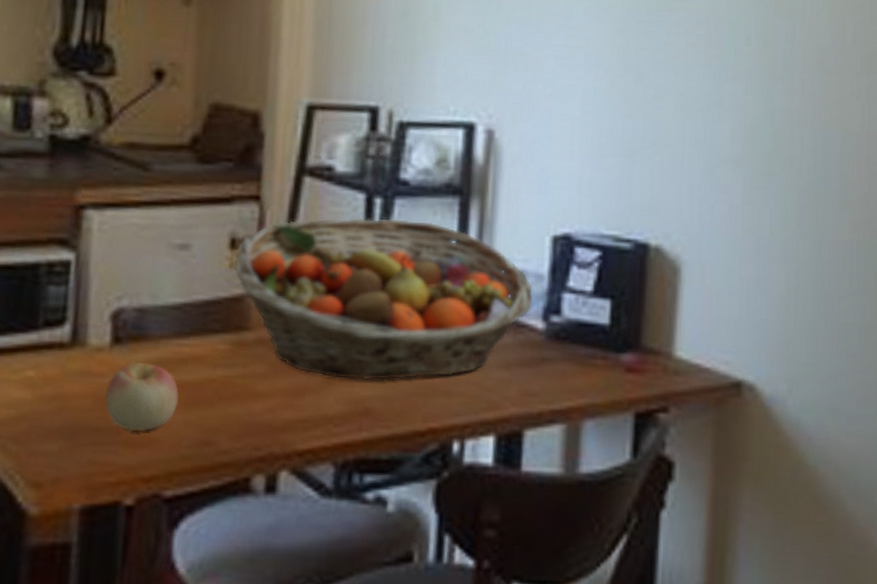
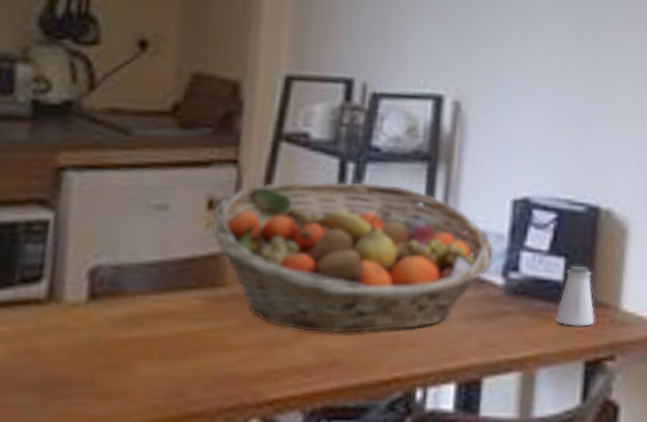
apple: present [105,363,179,431] -> none [79,318,153,383]
saltshaker: none [602,307,646,375] -> present [555,265,595,327]

